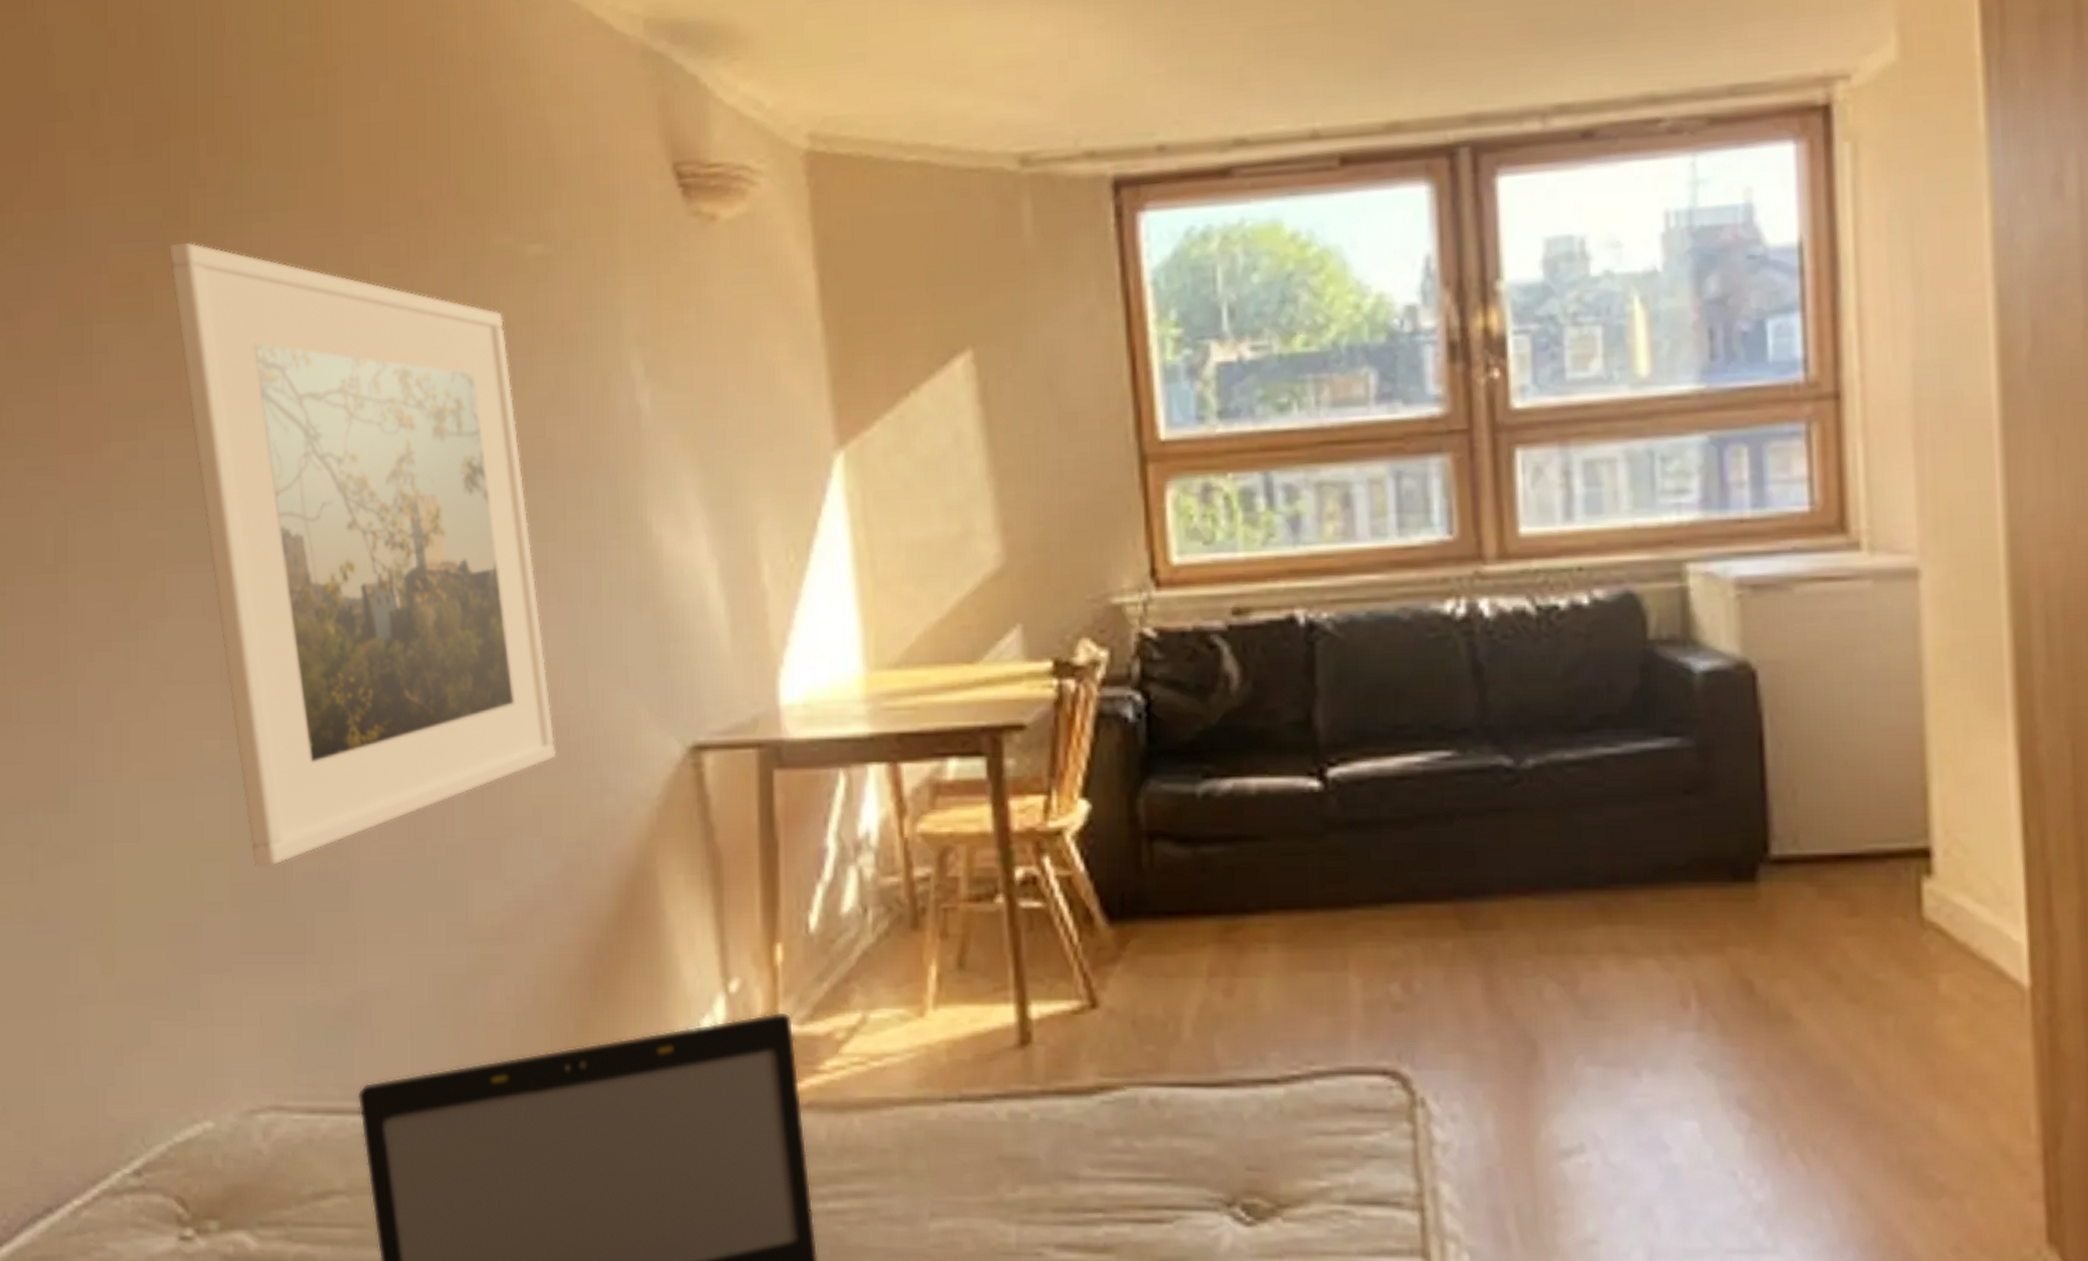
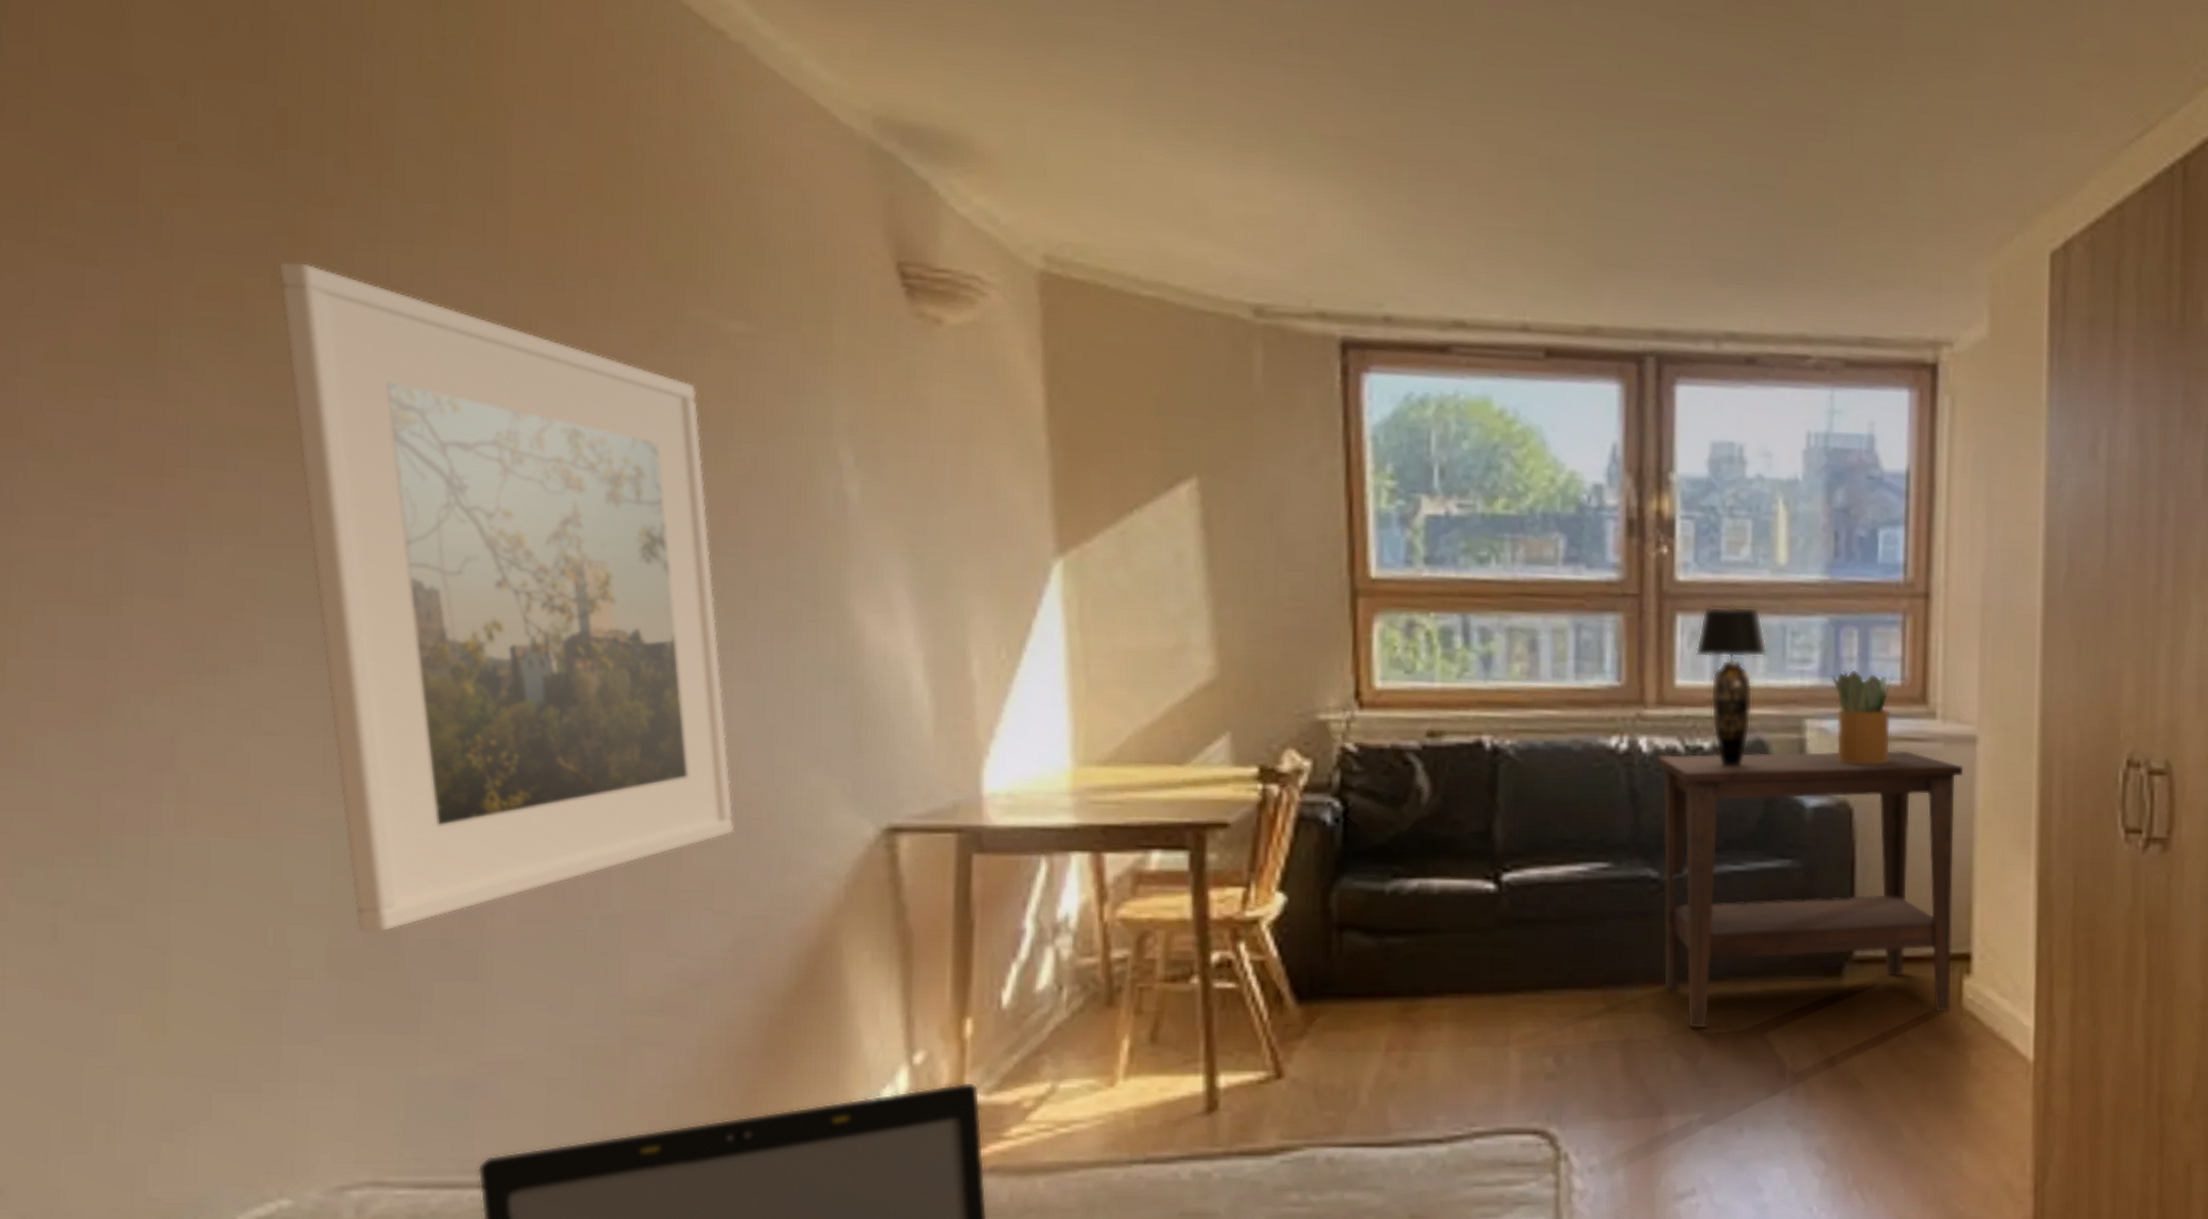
side table: none [1502,593,1906,948] -> present [1657,750,1964,1028]
table lamp: none [1541,431,1633,627] -> present [1695,606,1768,766]
potted plant: none [1716,496,1802,615] -> present [1831,669,1894,765]

